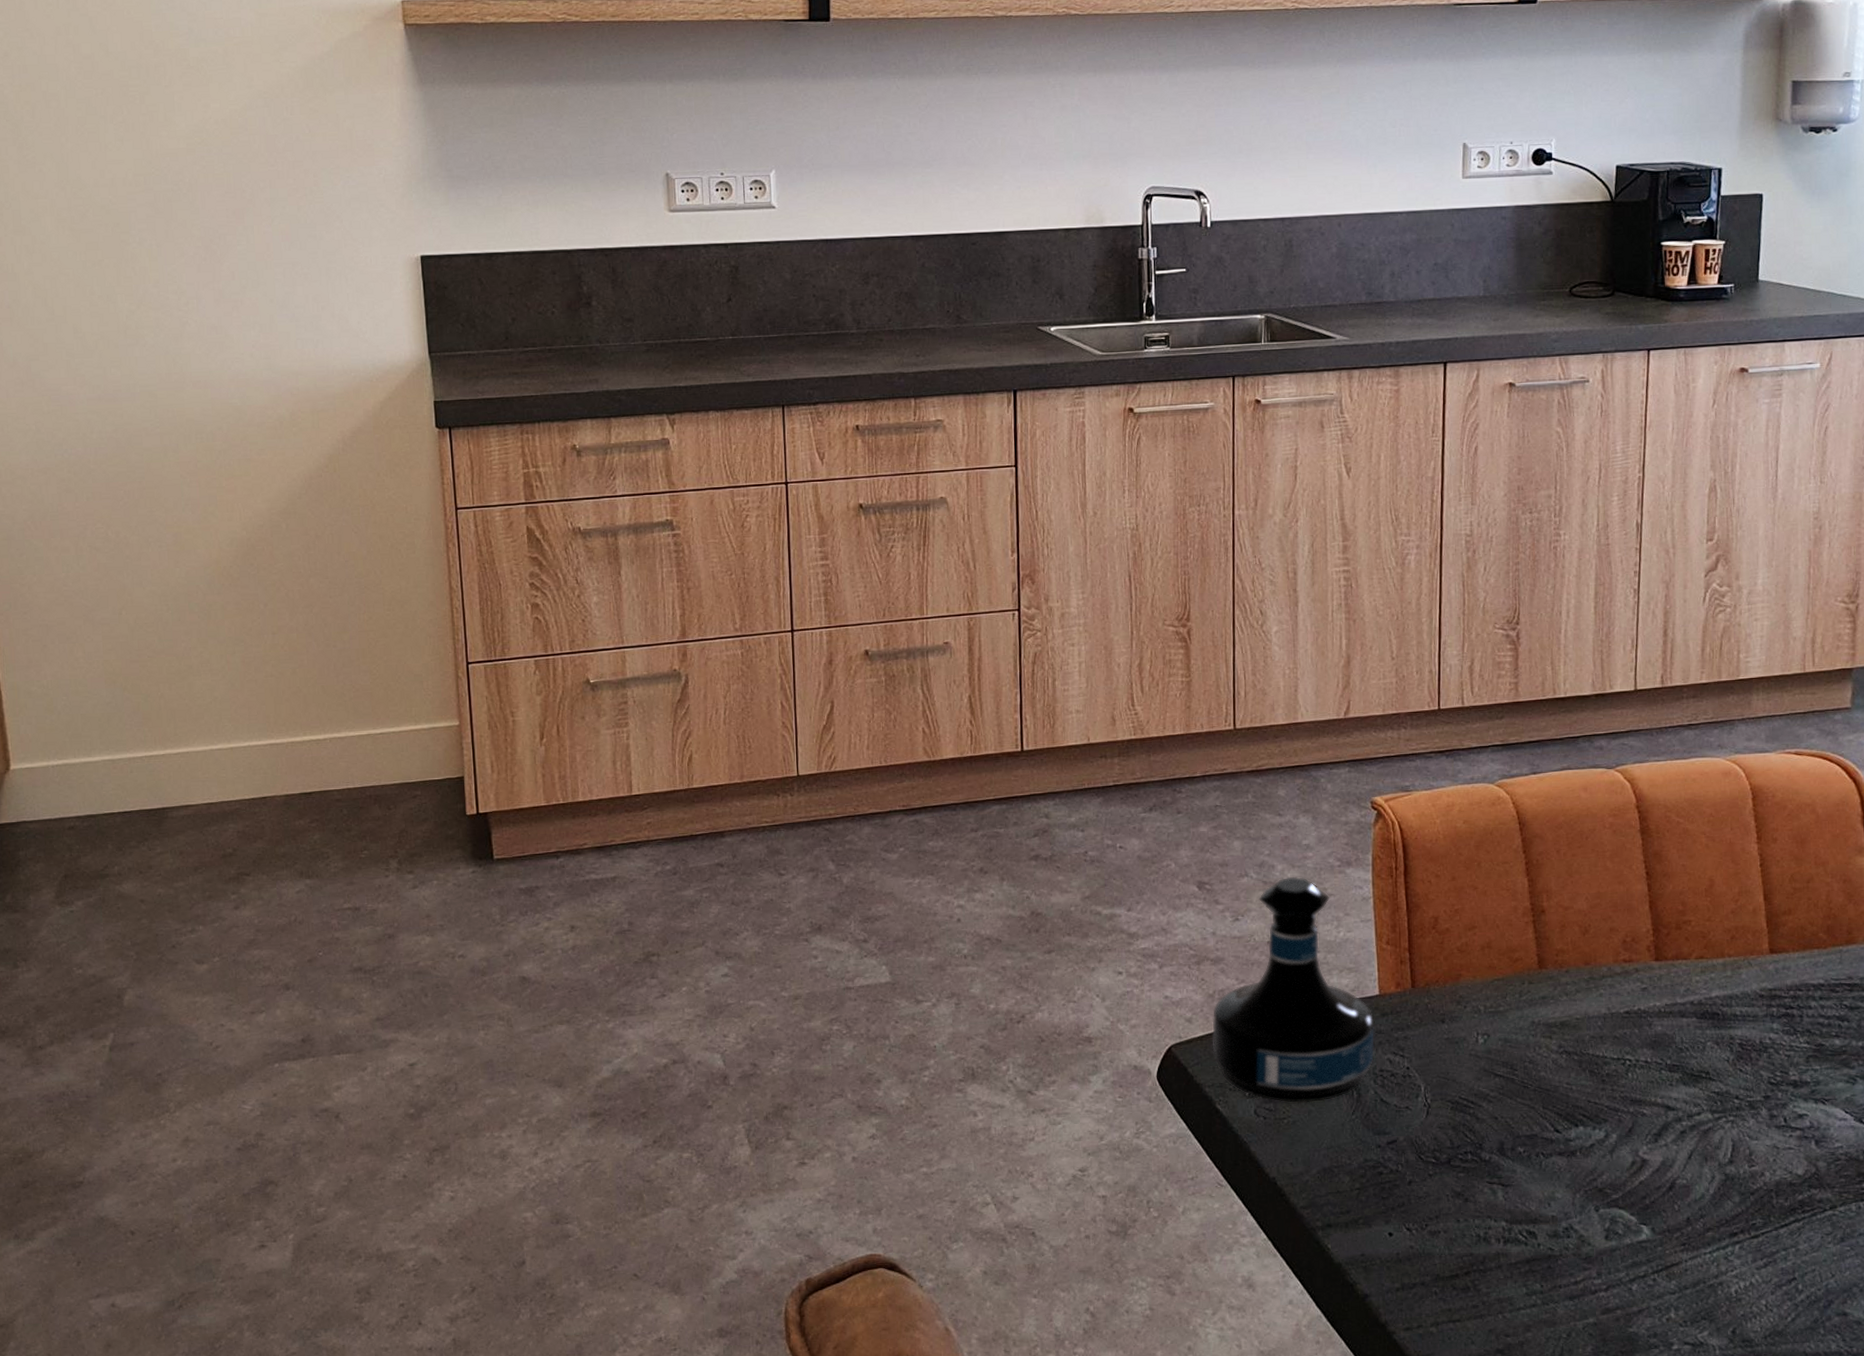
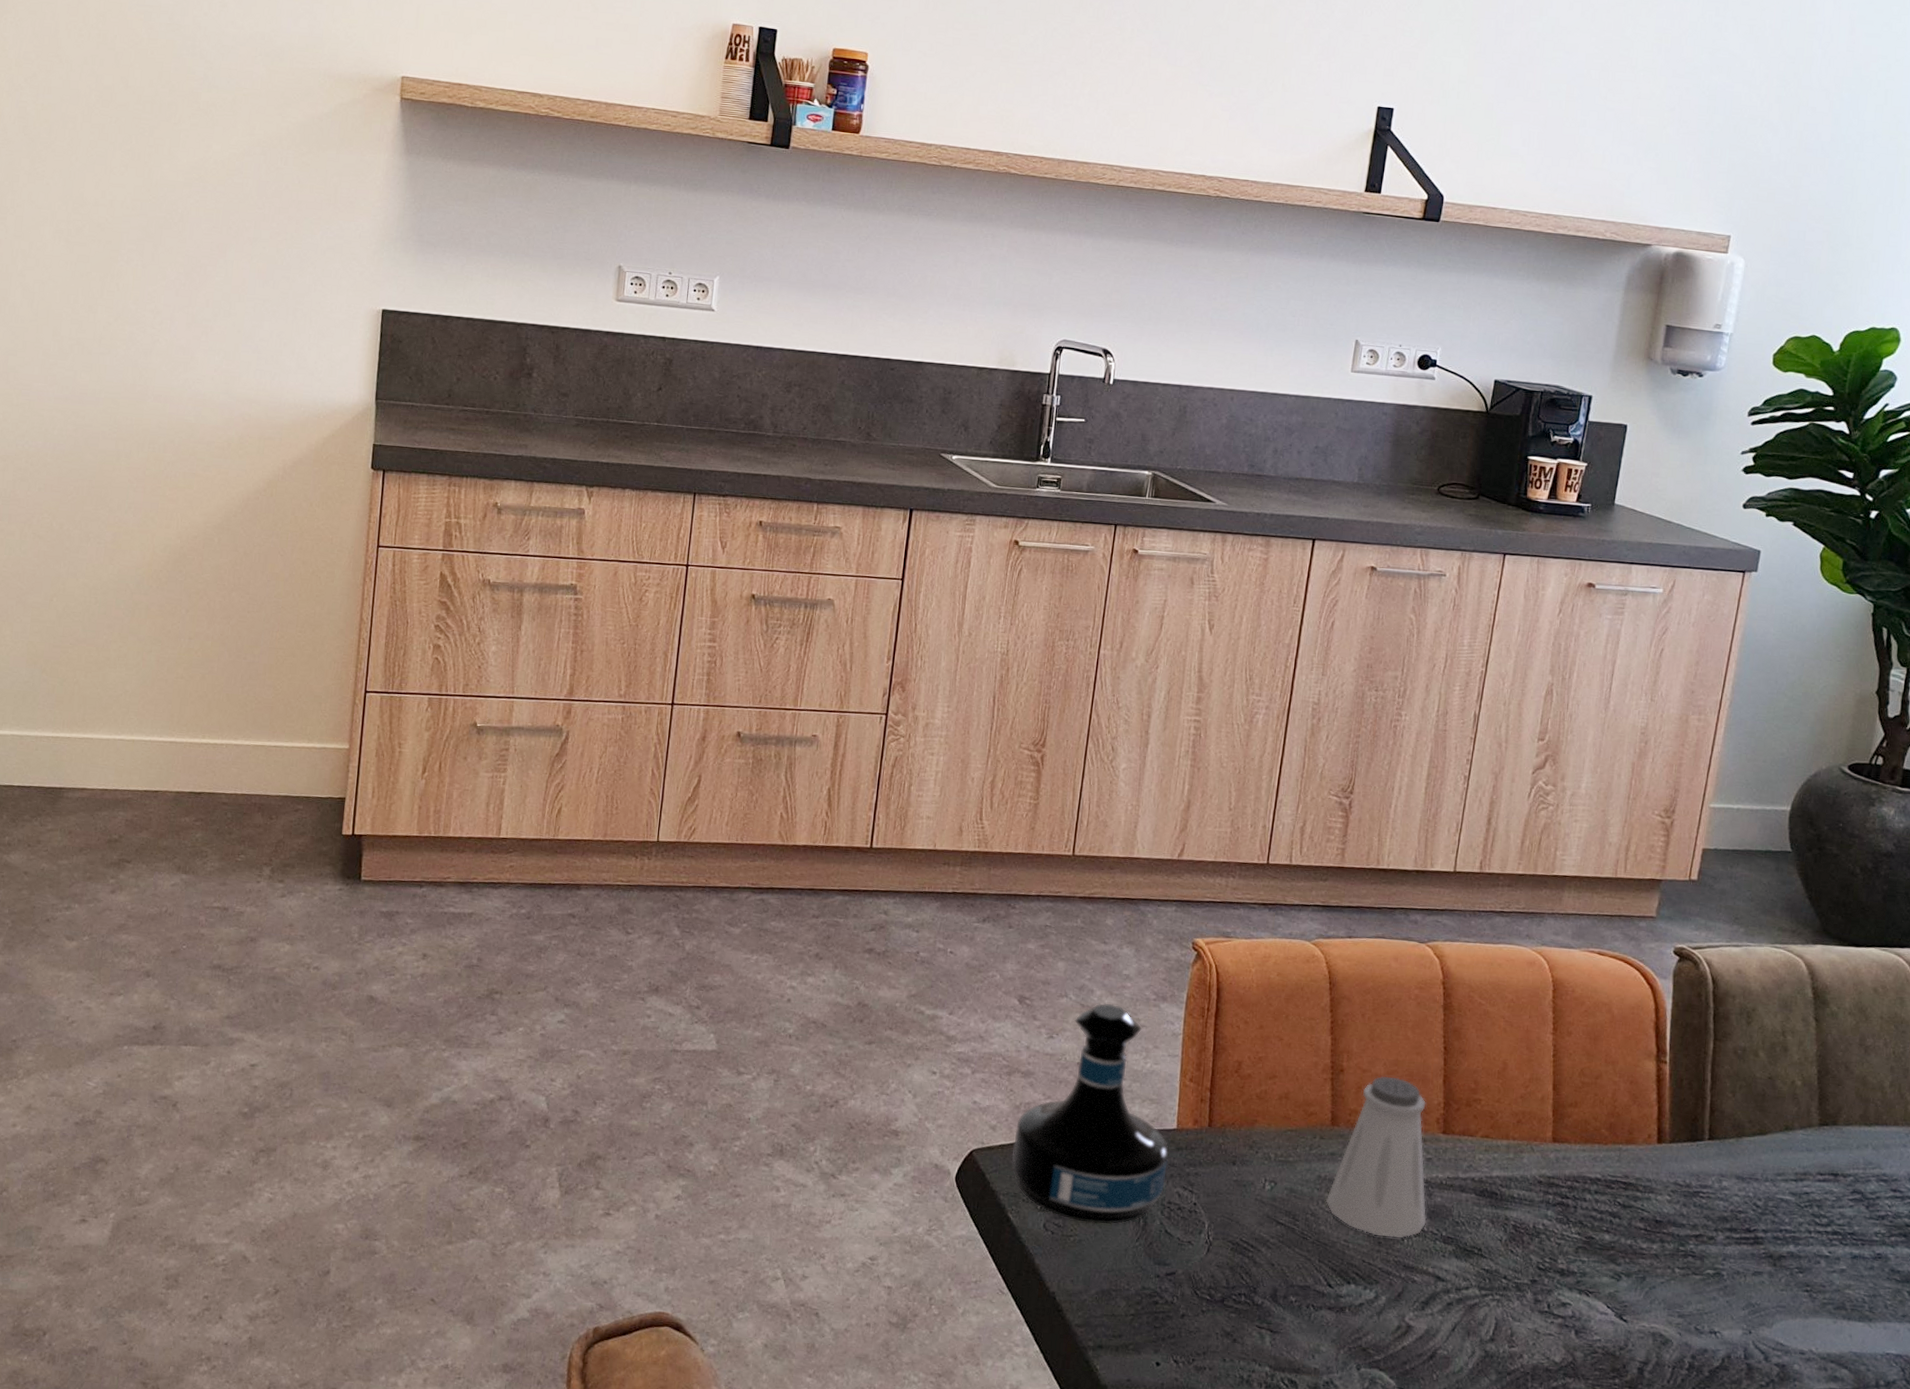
saltshaker: none [1542,910,1649,1074] -> present [1325,1075,1427,1239]

